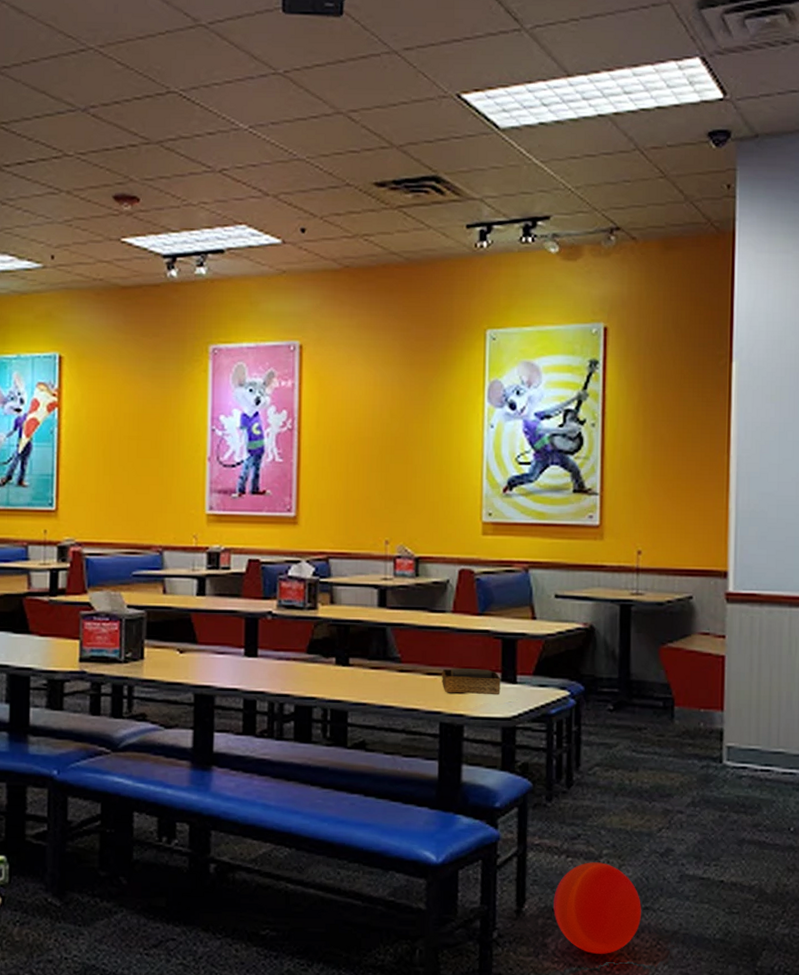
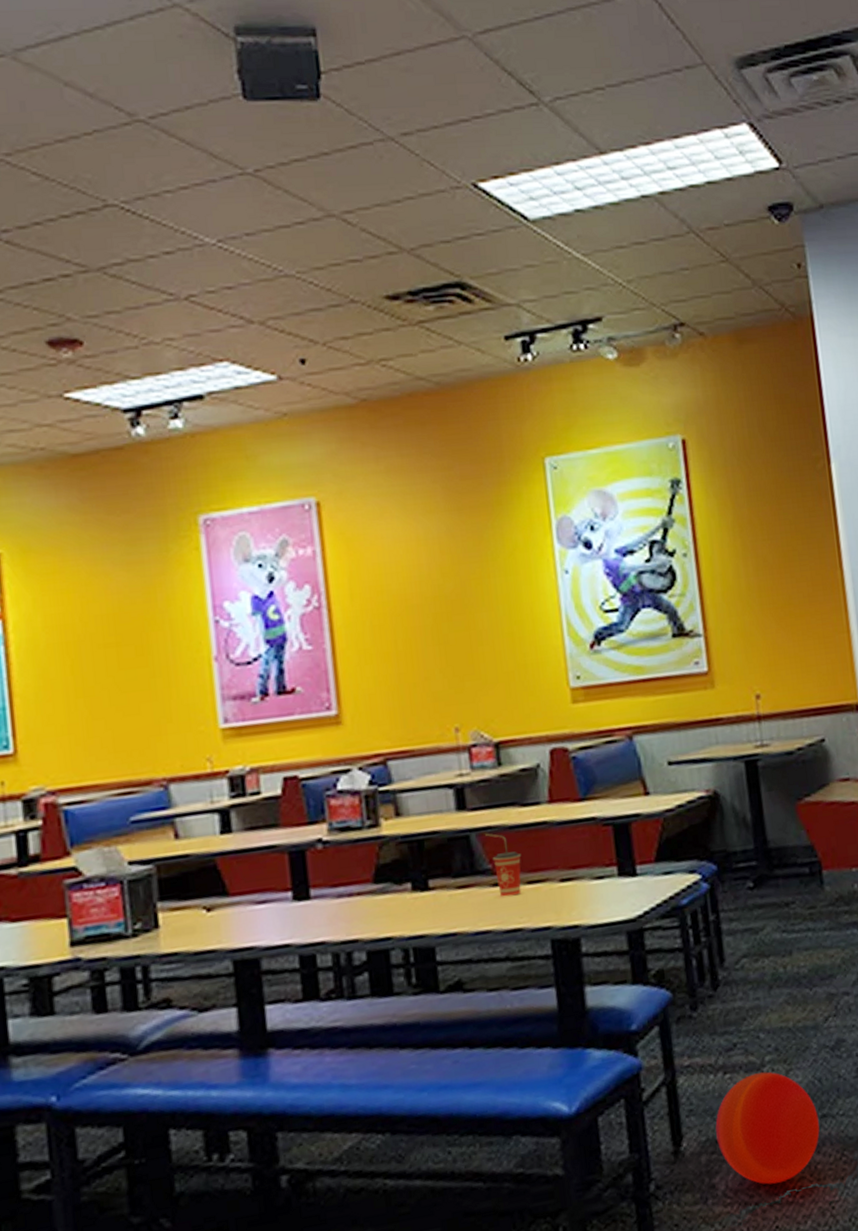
beverage cup: none [399,628,425,682] -> present [485,833,522,897]
napkin holder: present [442,667,501,695] -> none [545,864,619,902]

